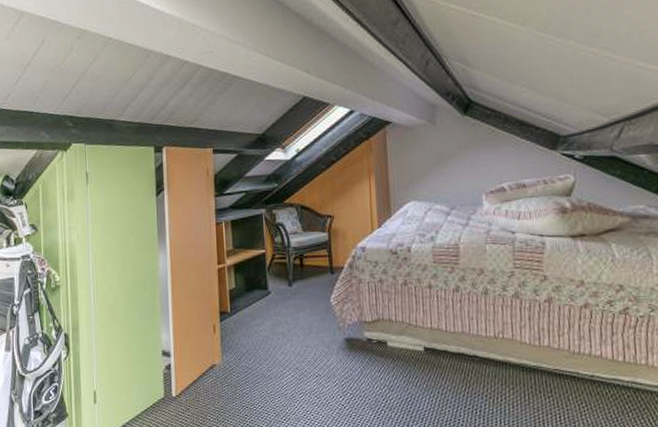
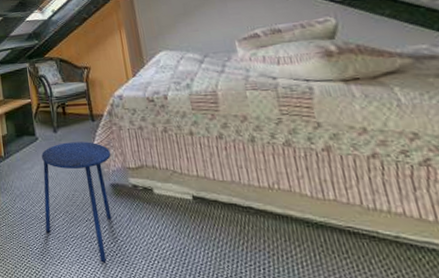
side table: none [272,295,348,417] -> present [41,142,112,263]

